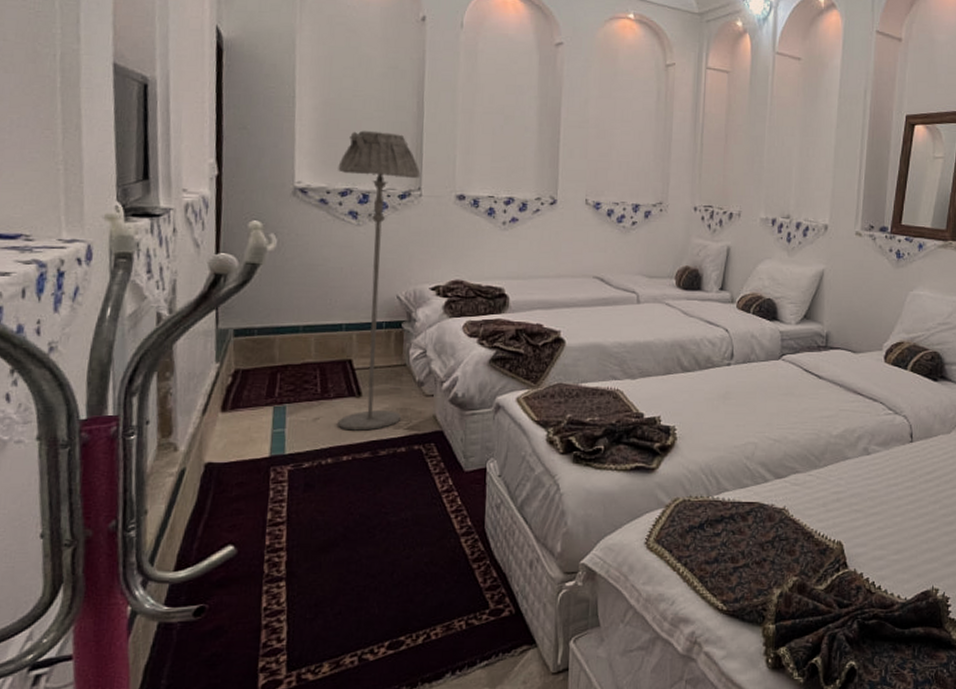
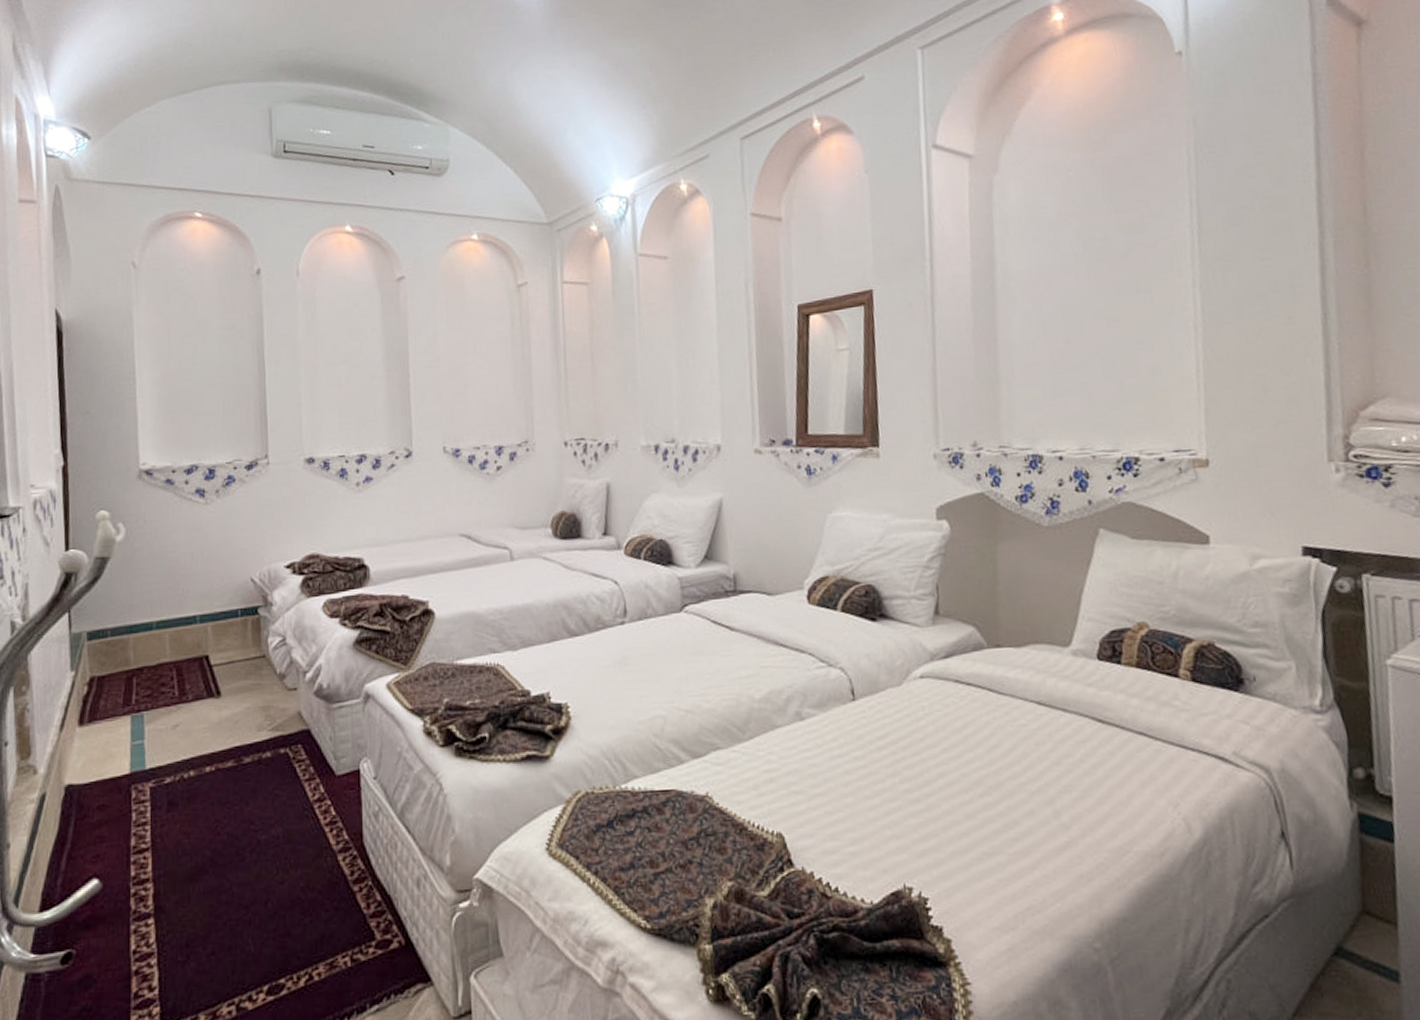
floor lamp: present [338,130,421,431] -> none [182,398,266,737]

